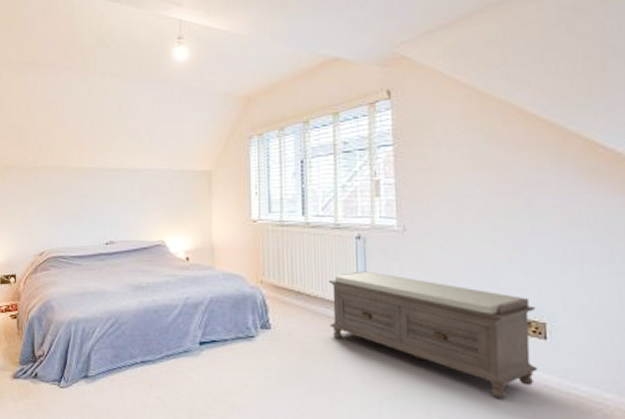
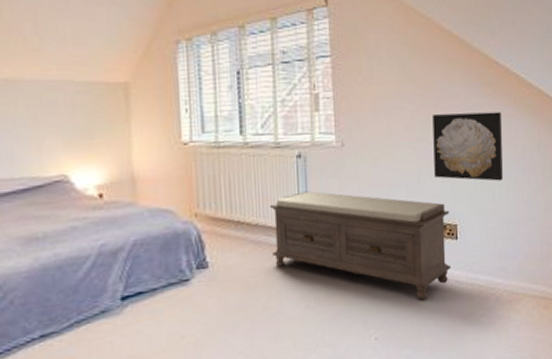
wall art: none [513,201,613,280] -> present [432,112,503,181]

